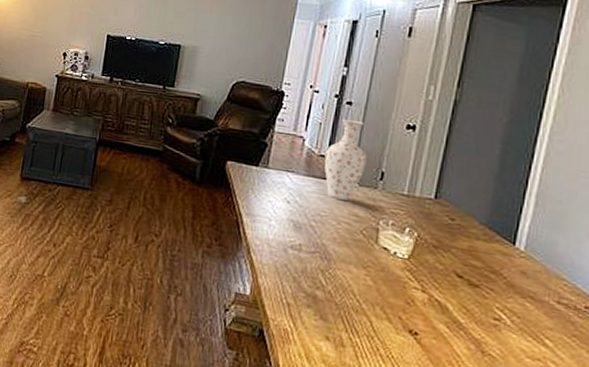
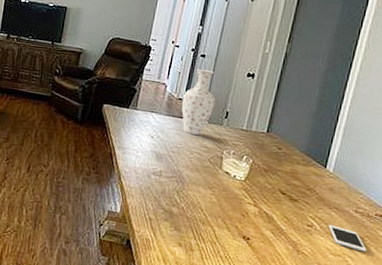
cell phone: none [522,318,576,357] -> present [328,224,367,252]

